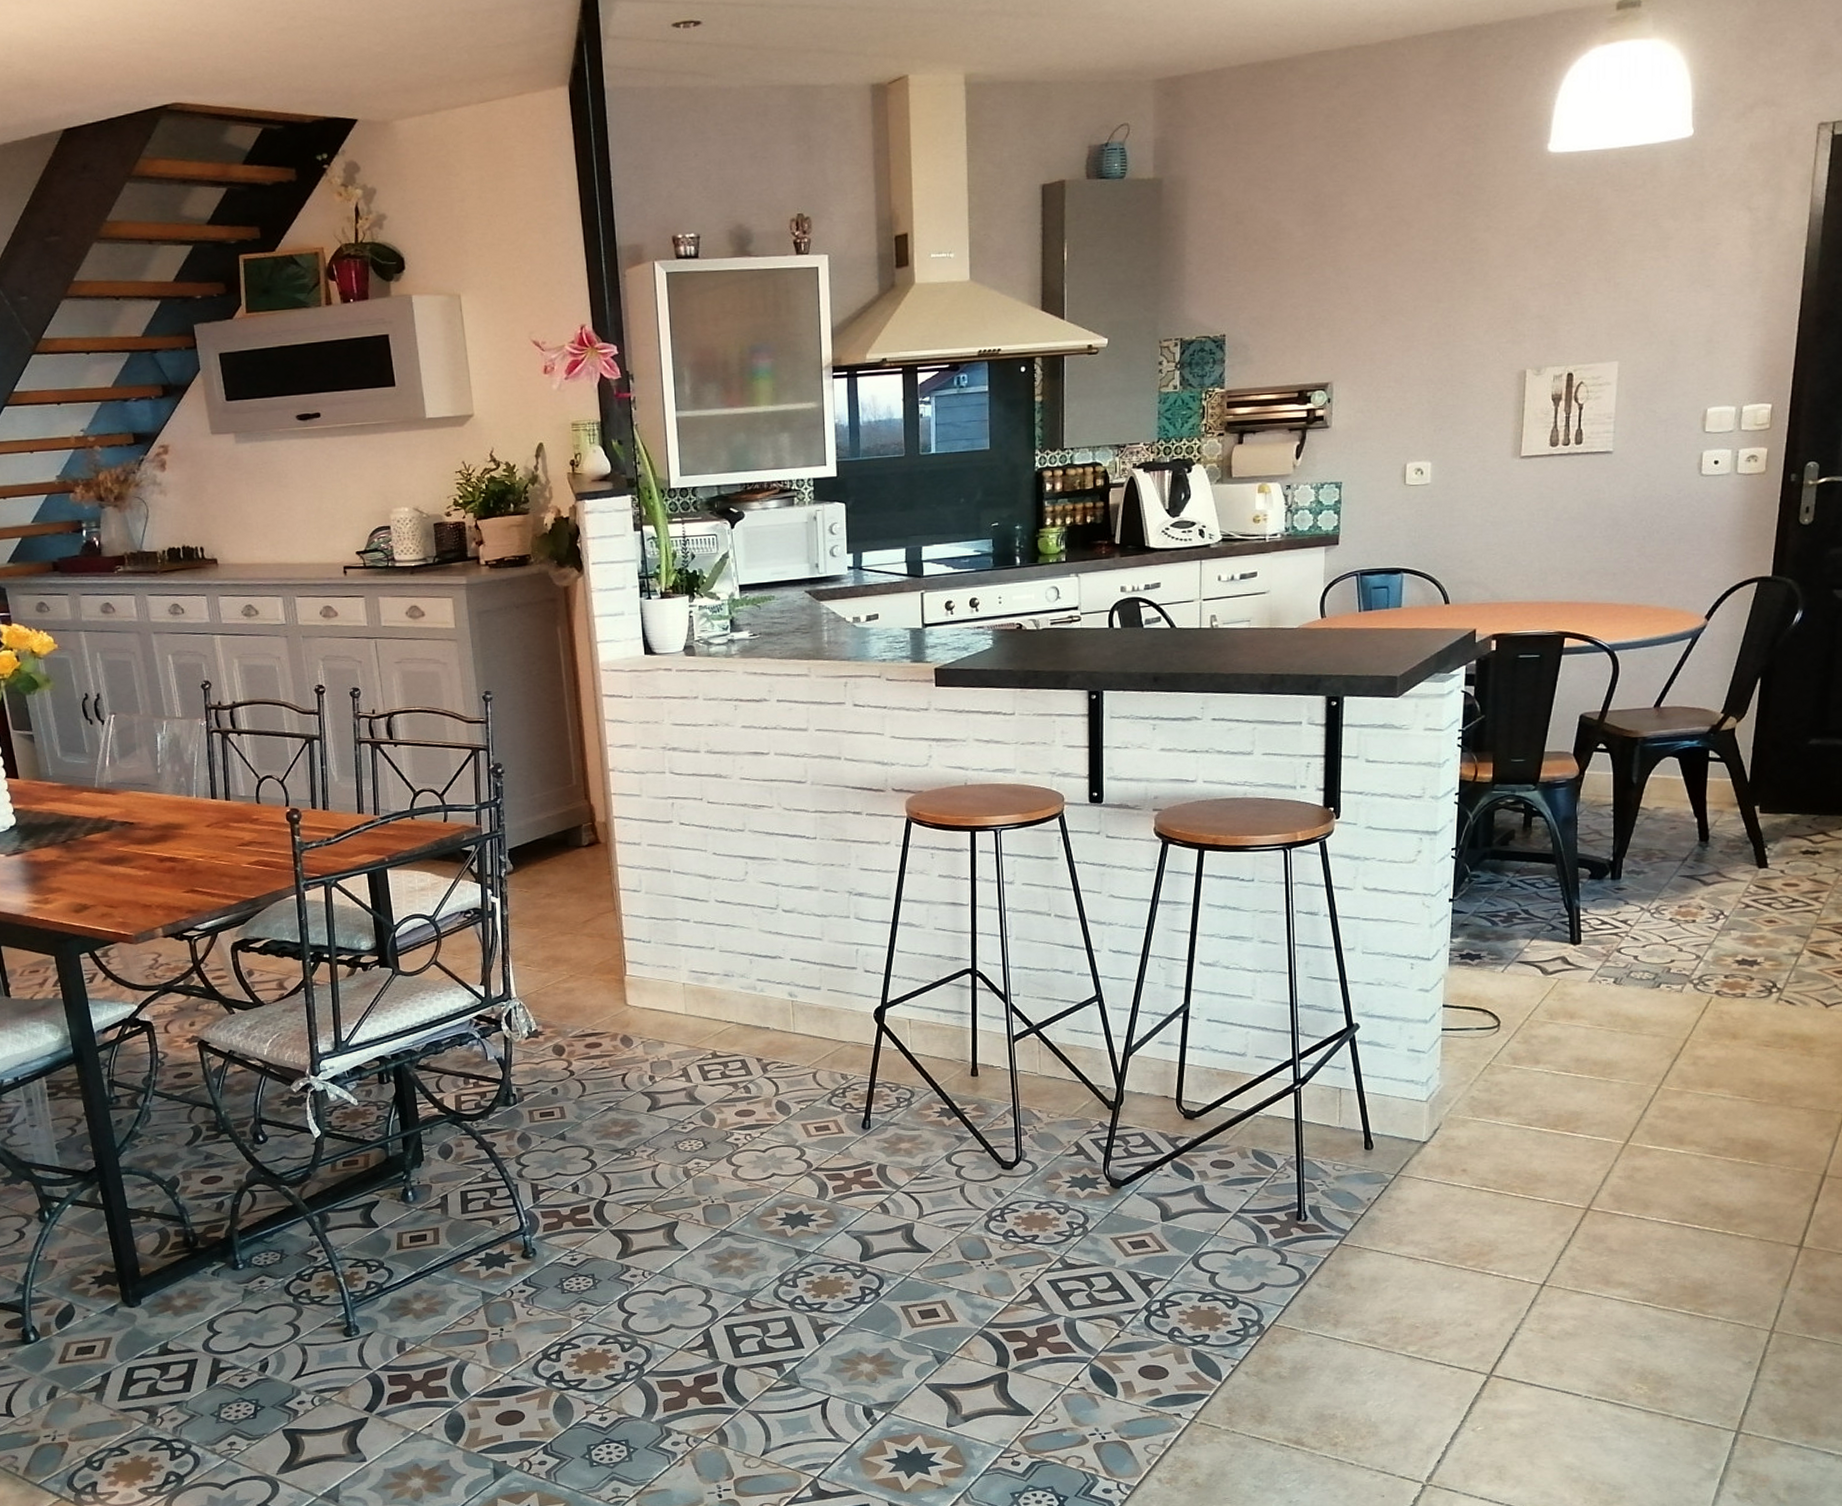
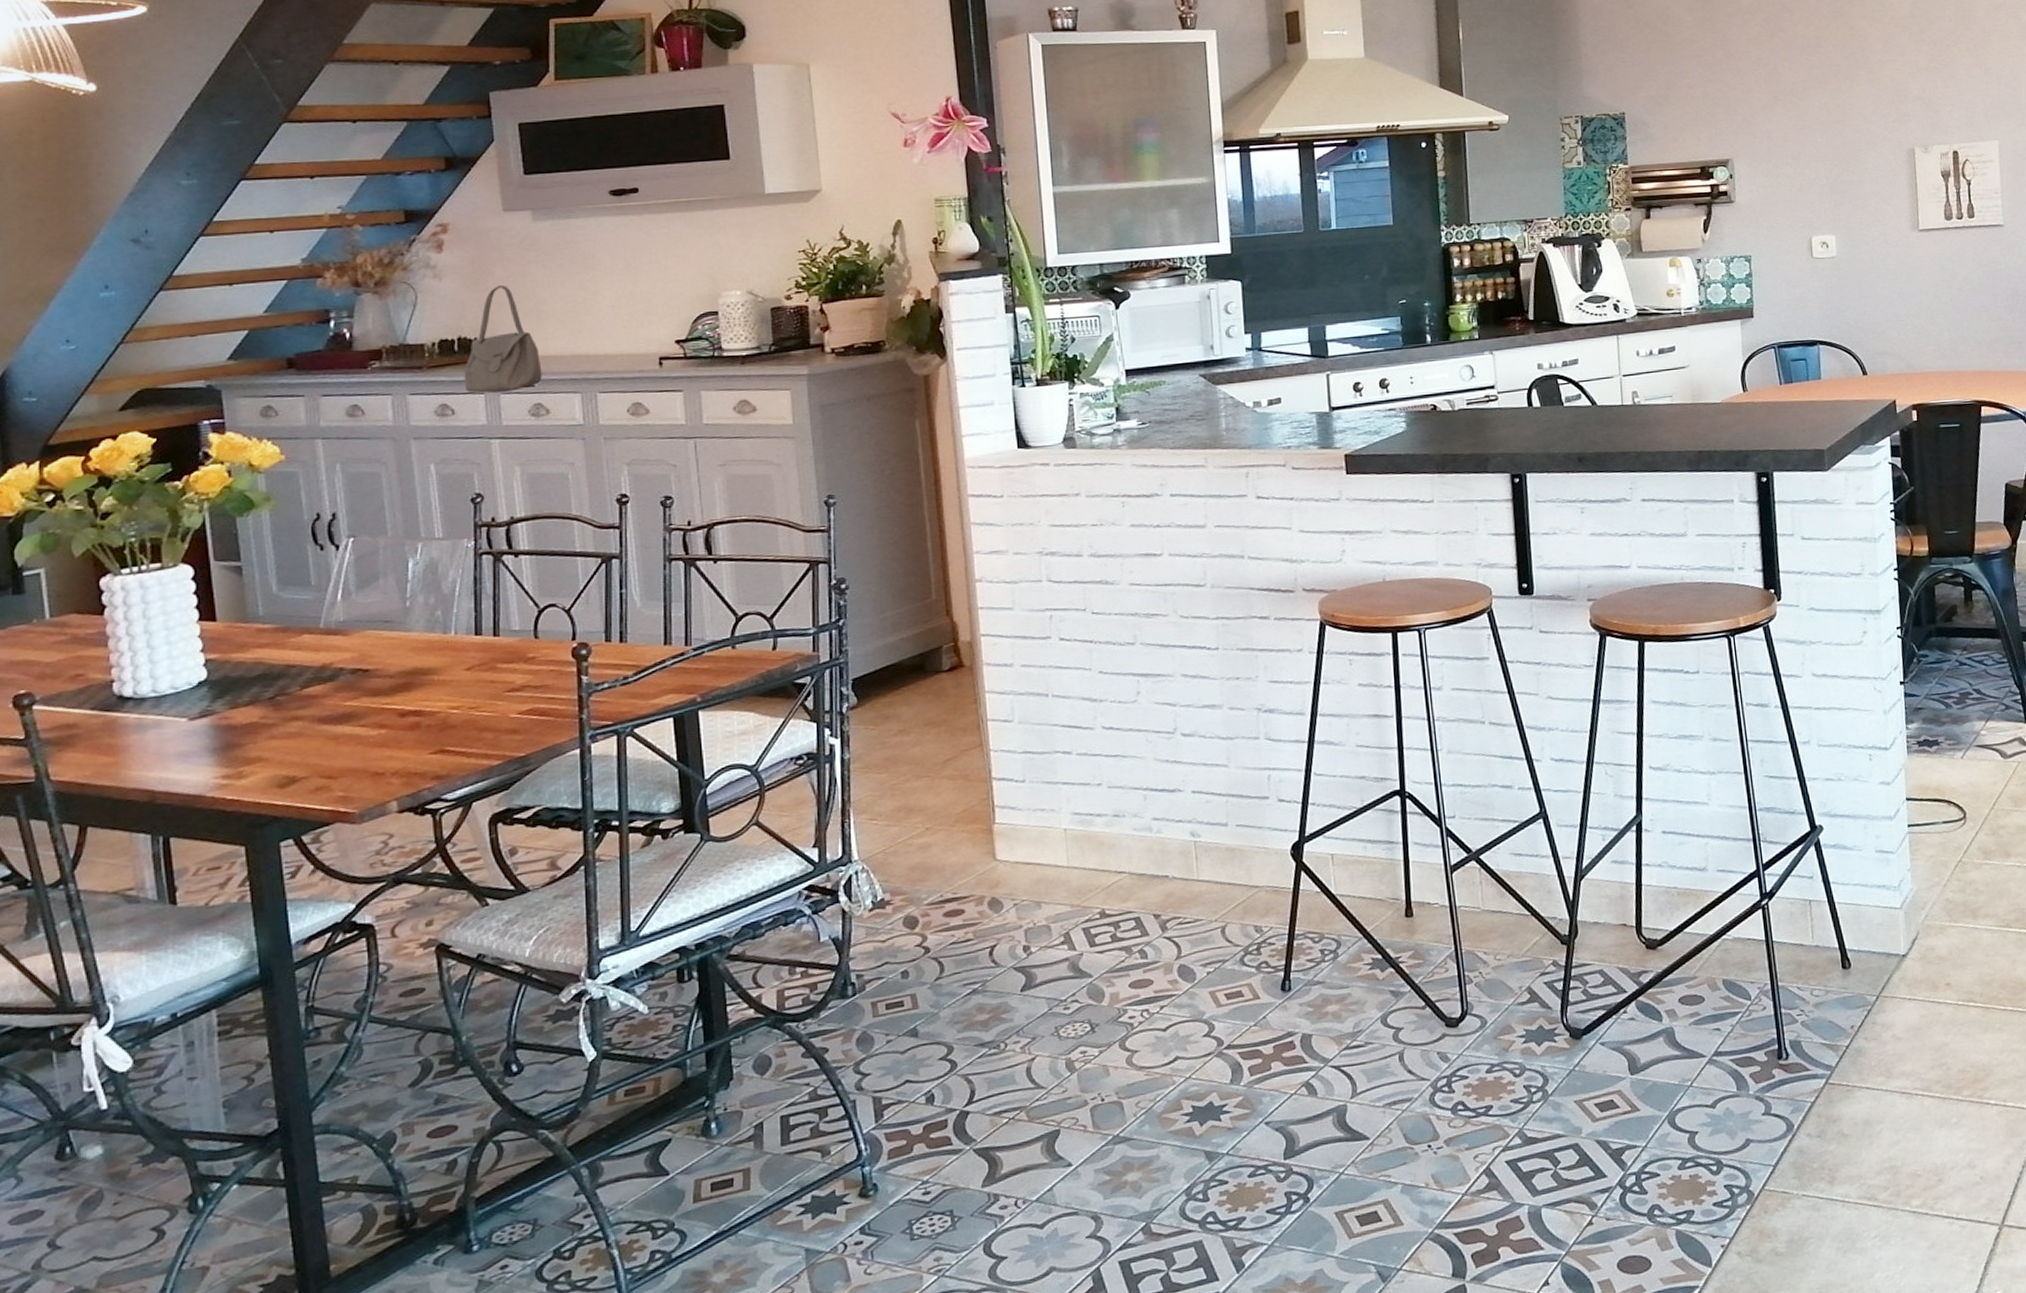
handbag: none [189,500,251,595] -> present [464,284,542,393]

